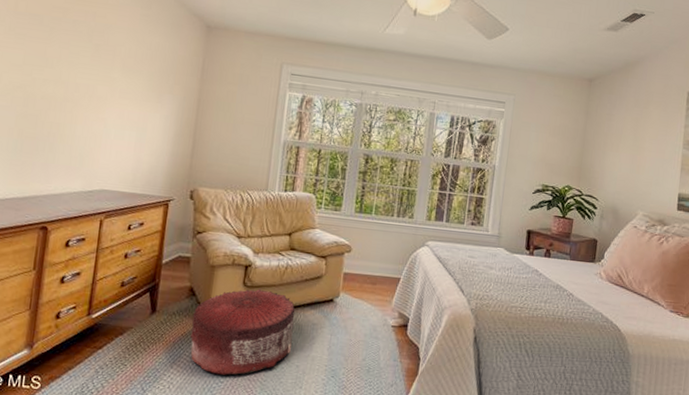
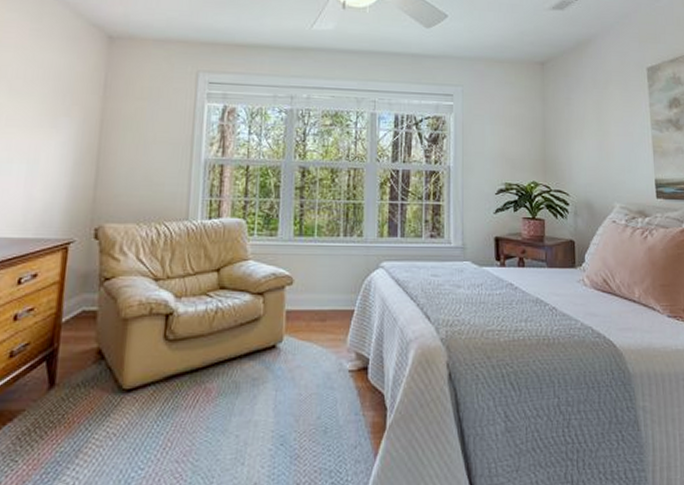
pouf: present [190,288,295,375] -> none [100,340,230,460]

